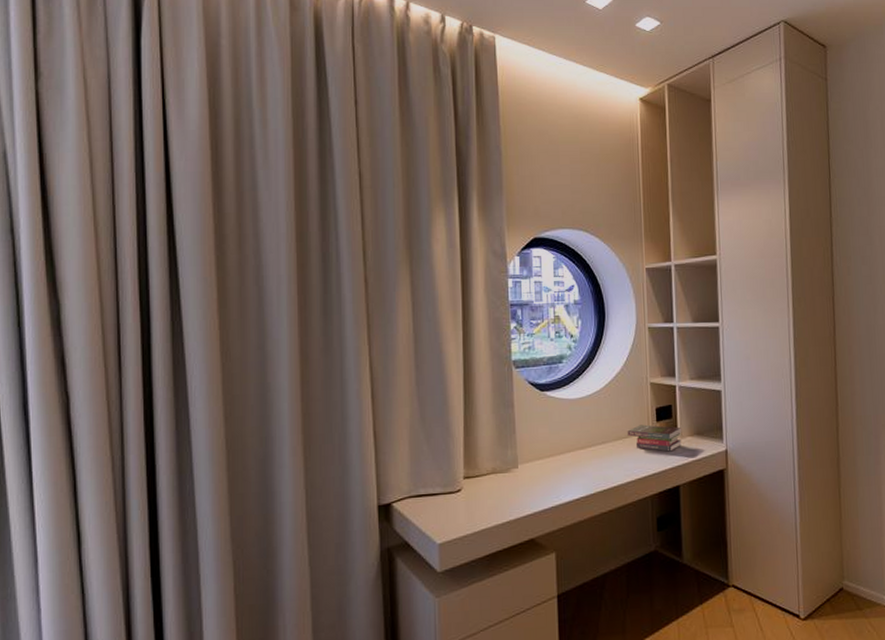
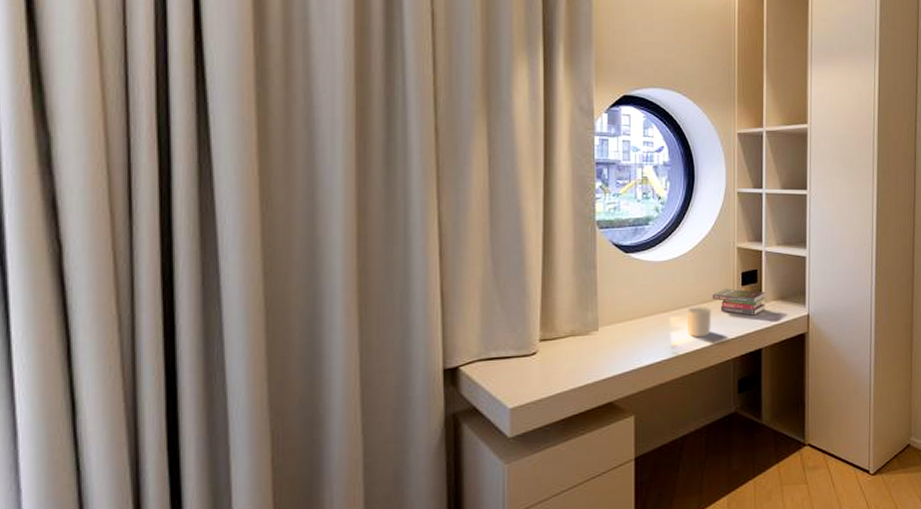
mug: none [602,443,627,474] -> present [686,306,711,337]

